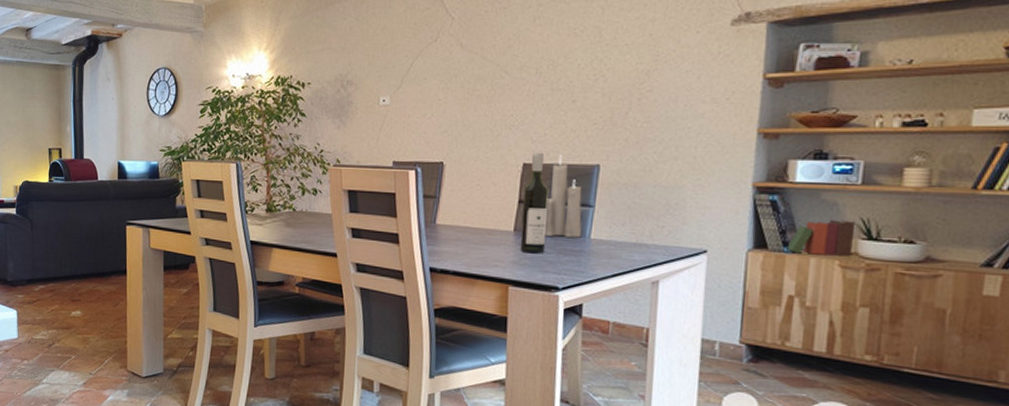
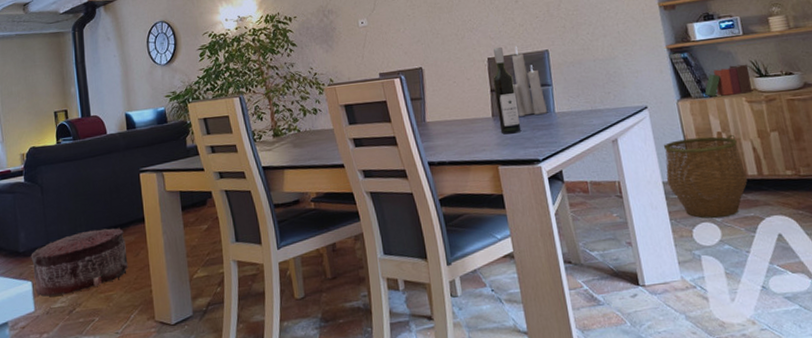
pouf: none [17,272,107,329] -> present [31,227,128,297]
basket: none [707,295,811,392] -> present [663,134,748,218]

